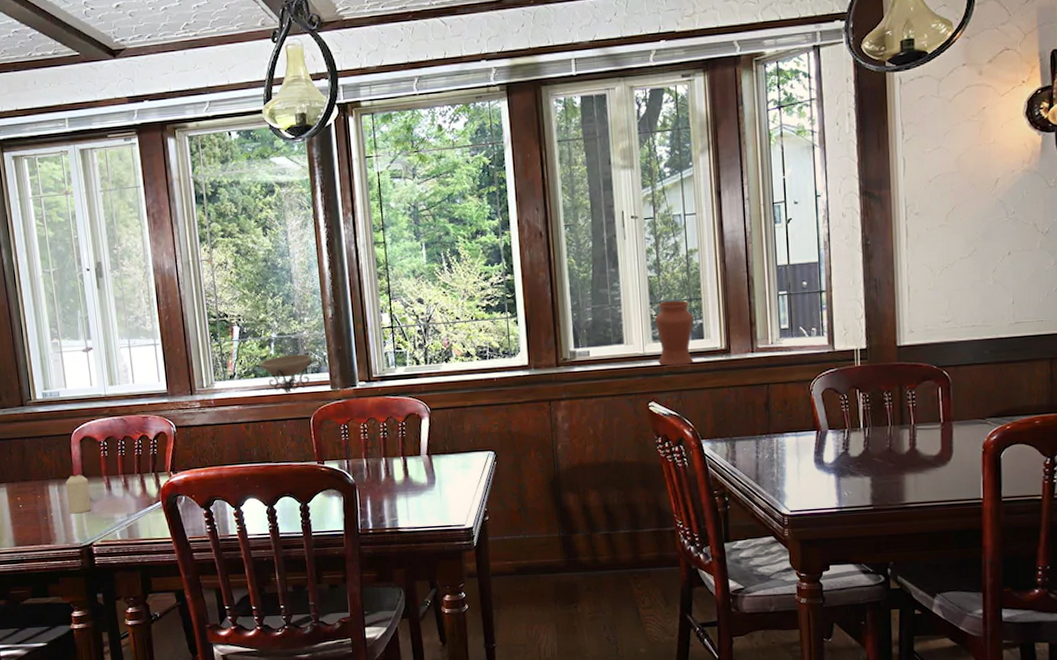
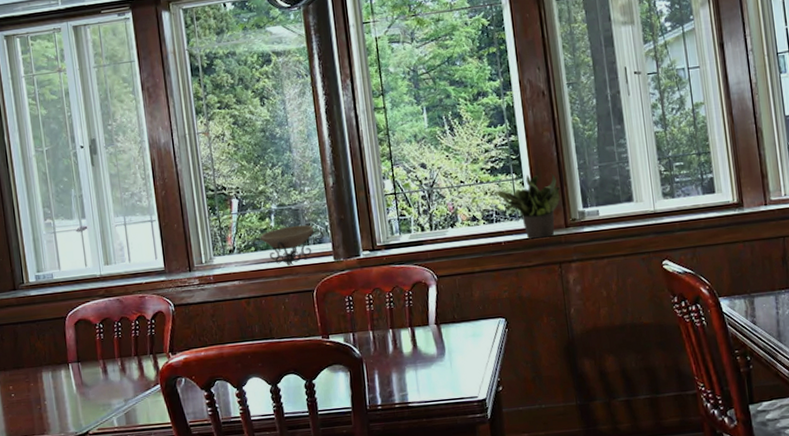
candle: present [65,474,92,514] -> none [59,359,87,402]
potted plant: none [489,312,554,377] -> present [494,172,561,239]
decorative vase: present [655,300,694,367] -> none [664,155,705,223]

